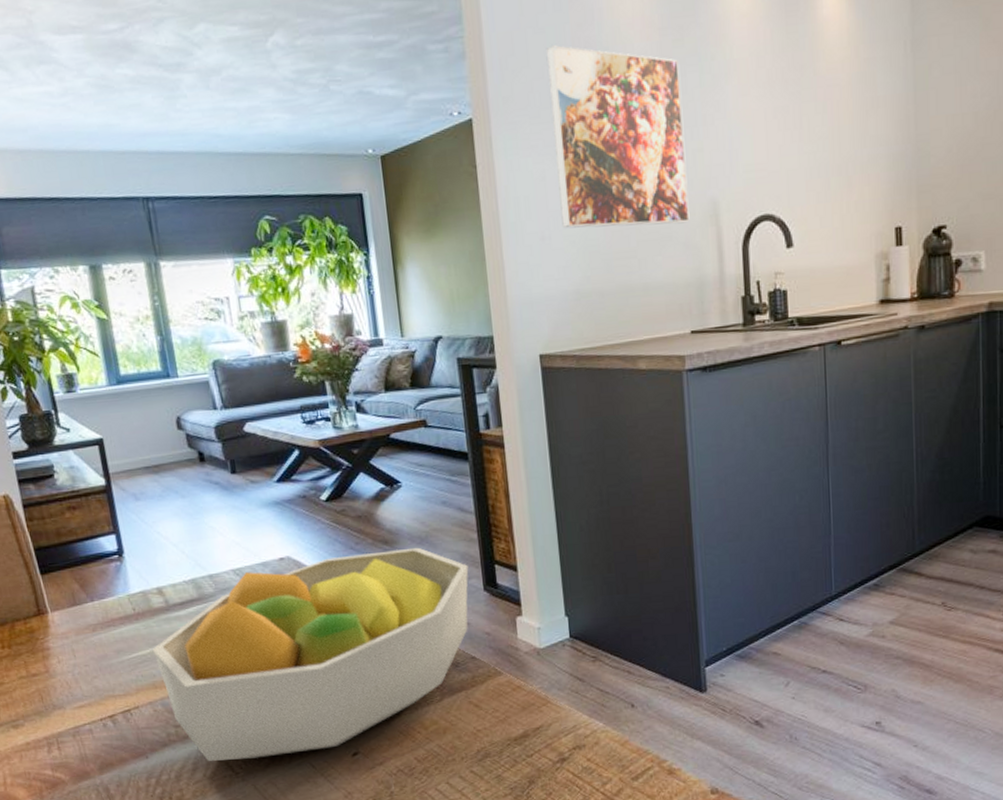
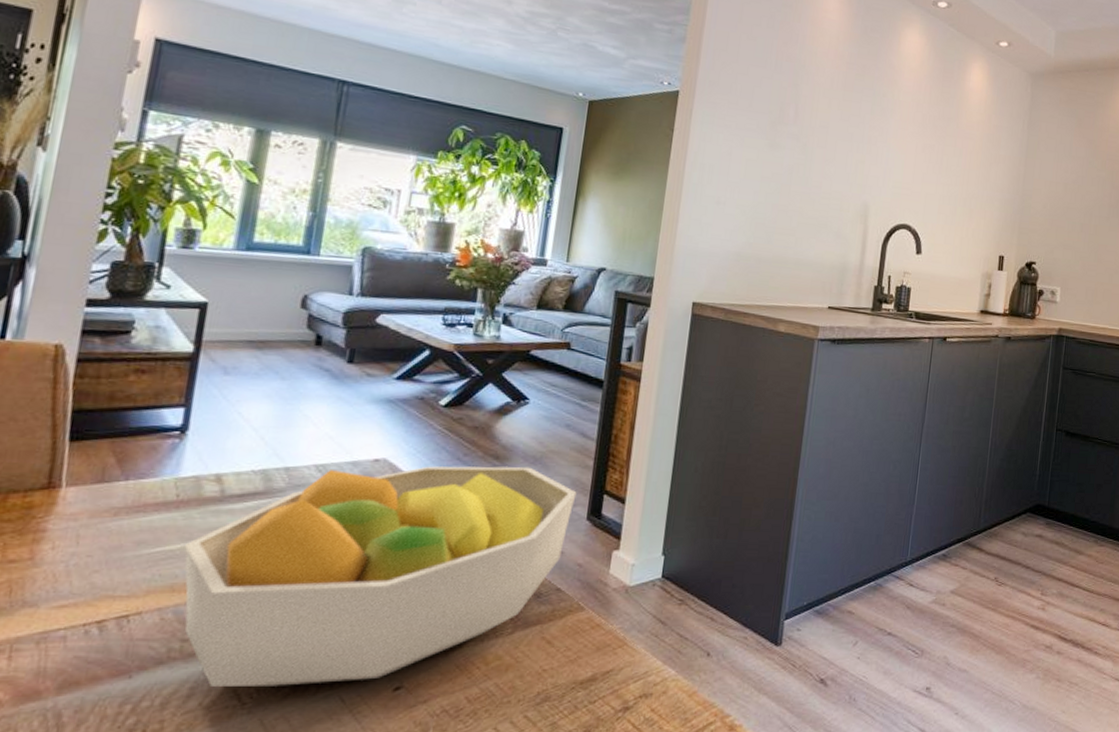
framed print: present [546,45,690,229] -> none [737,52,857,217]

